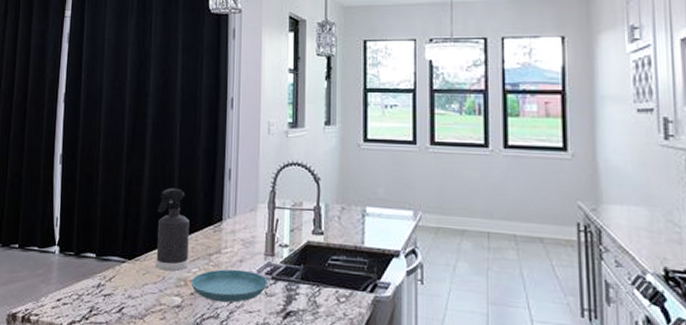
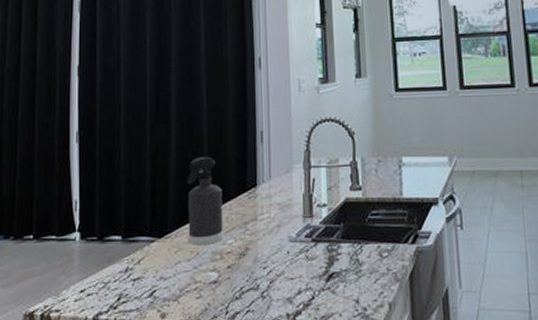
saucer: present [191,269,267,303] -> none [227,235,308,273]

